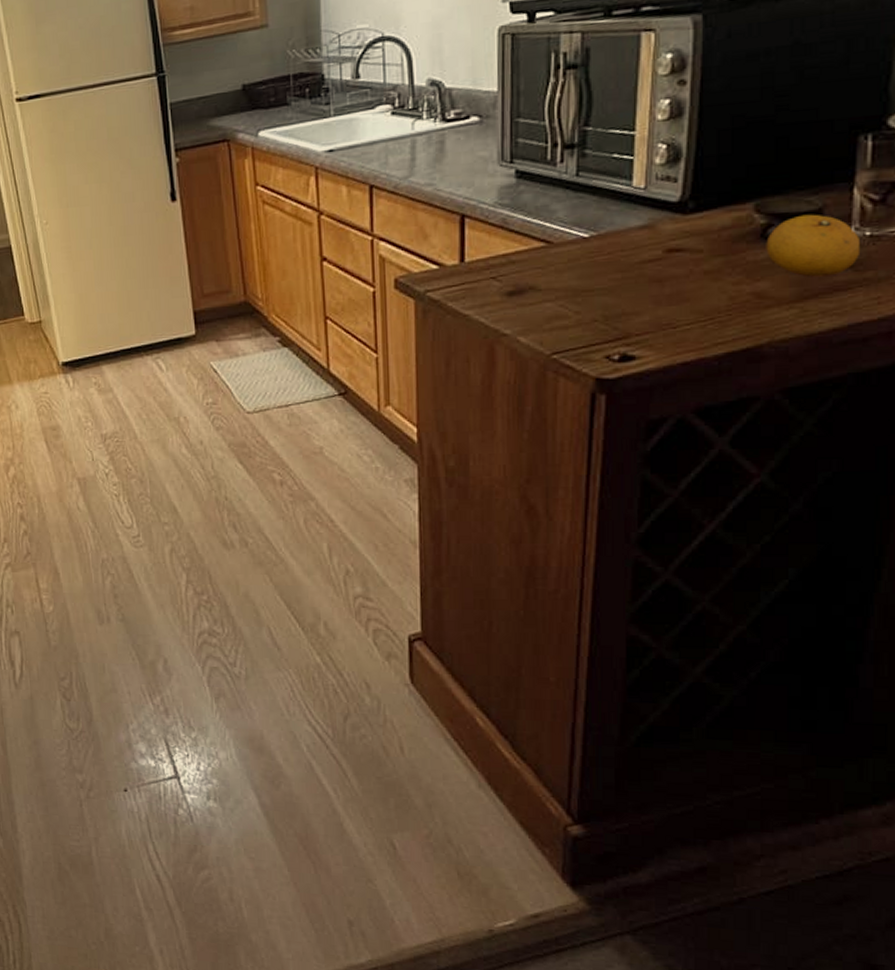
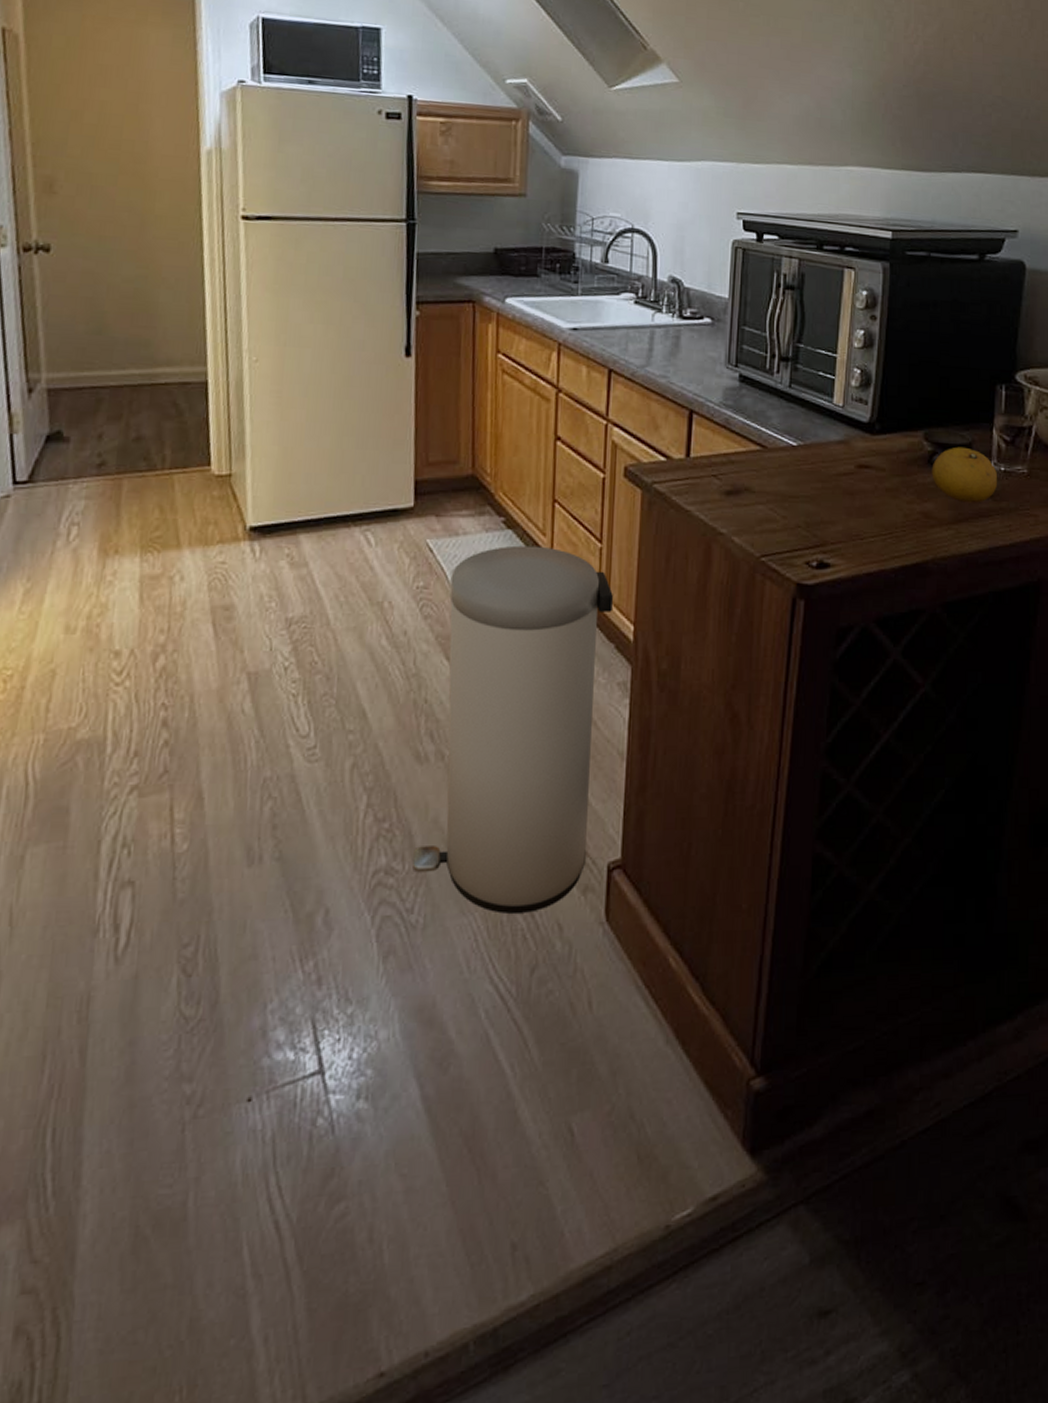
pedal bin: none [229,360,393,672] -> present [411,545,613,914]

